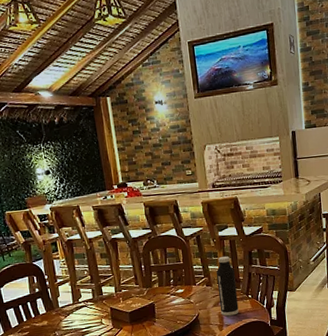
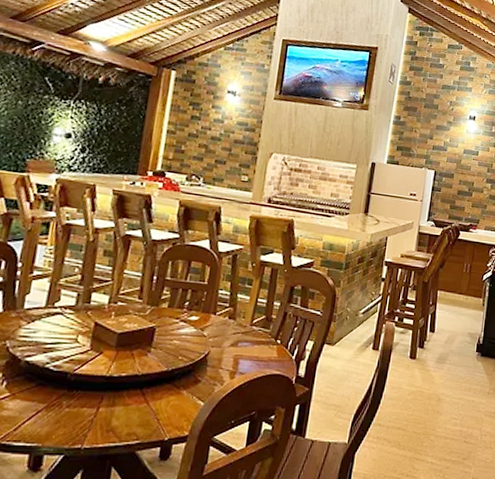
water bottle: present [216,256,239,317] -> none [237,285,268,362]

